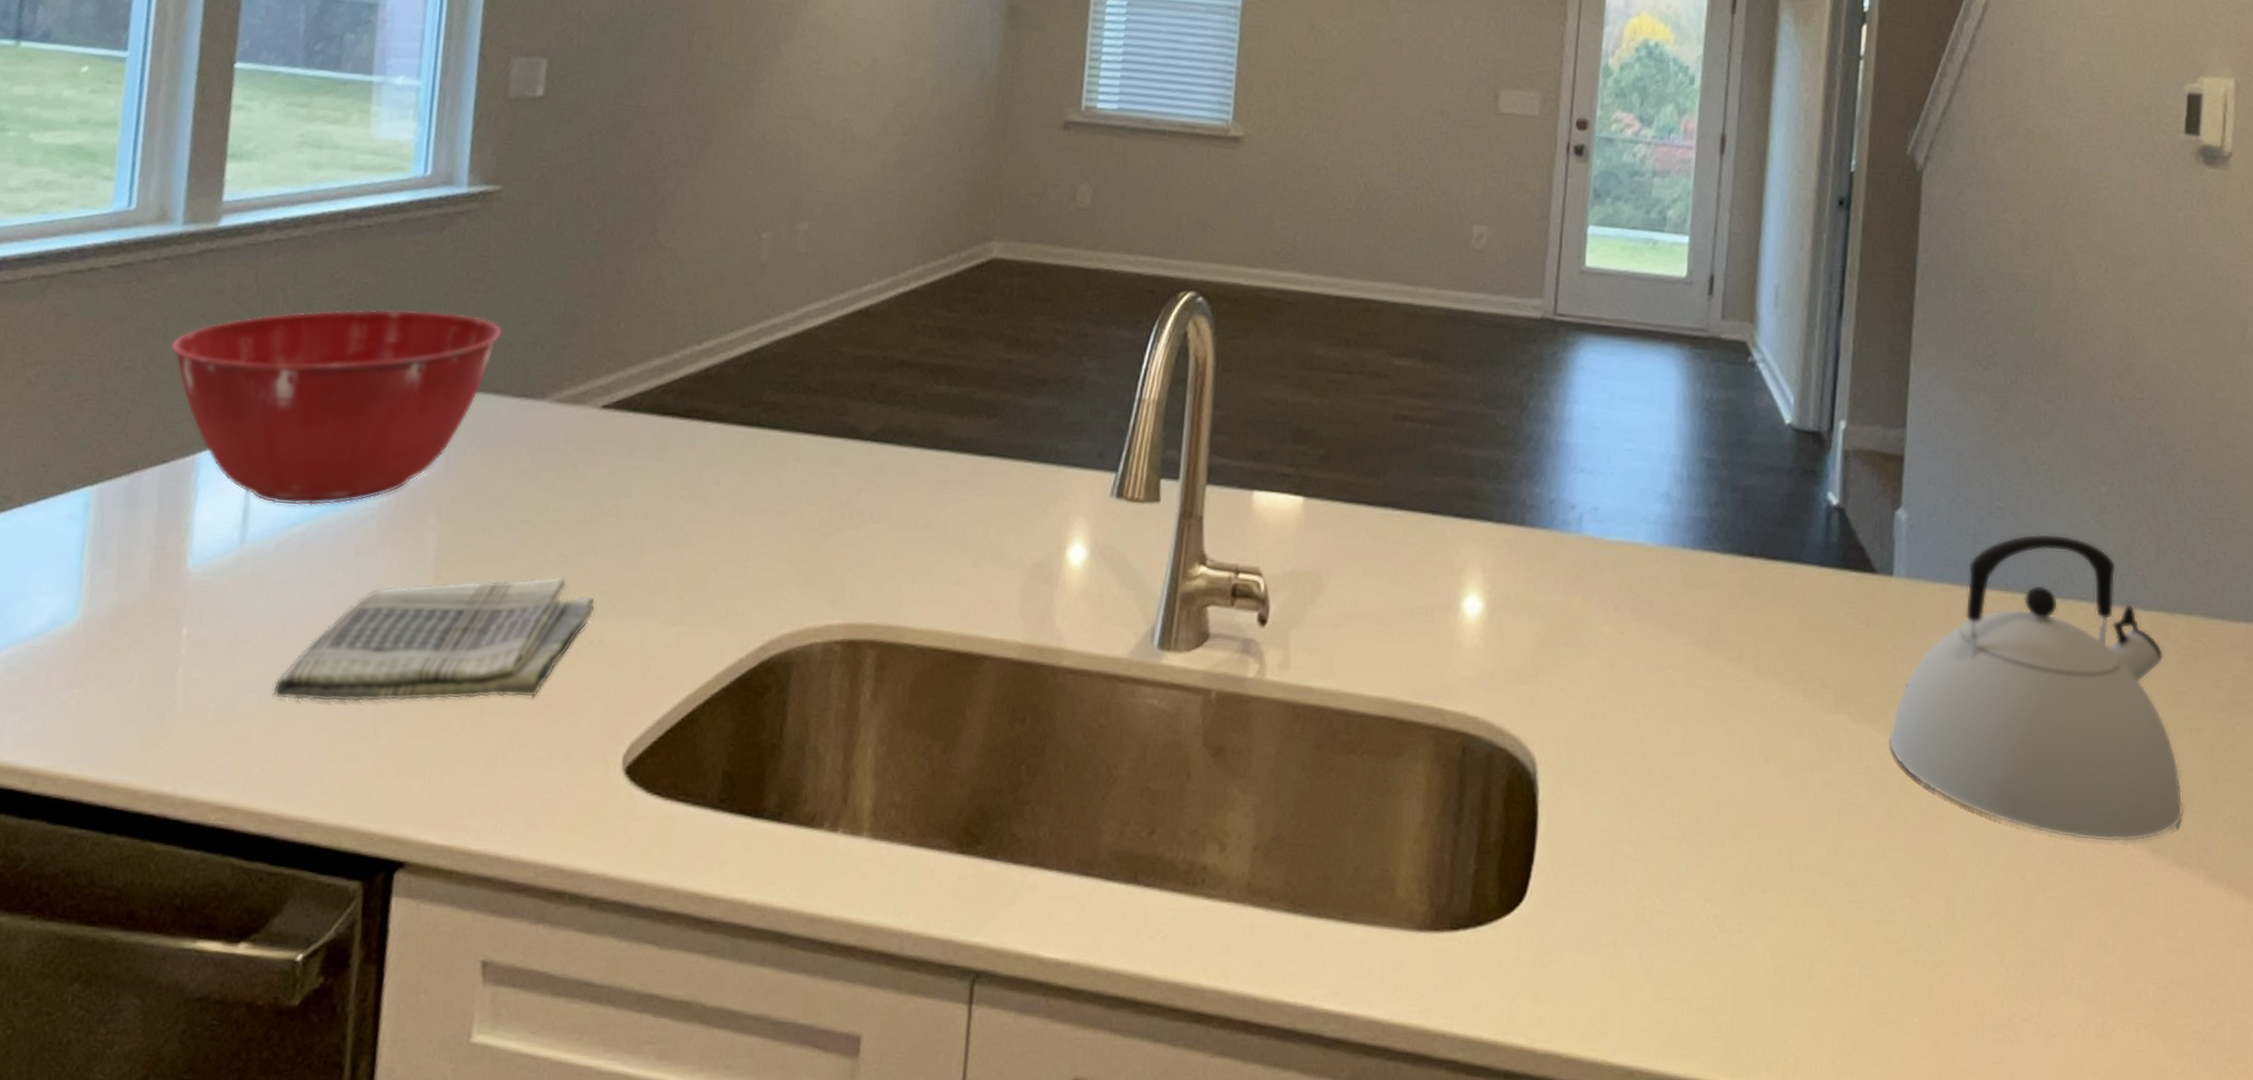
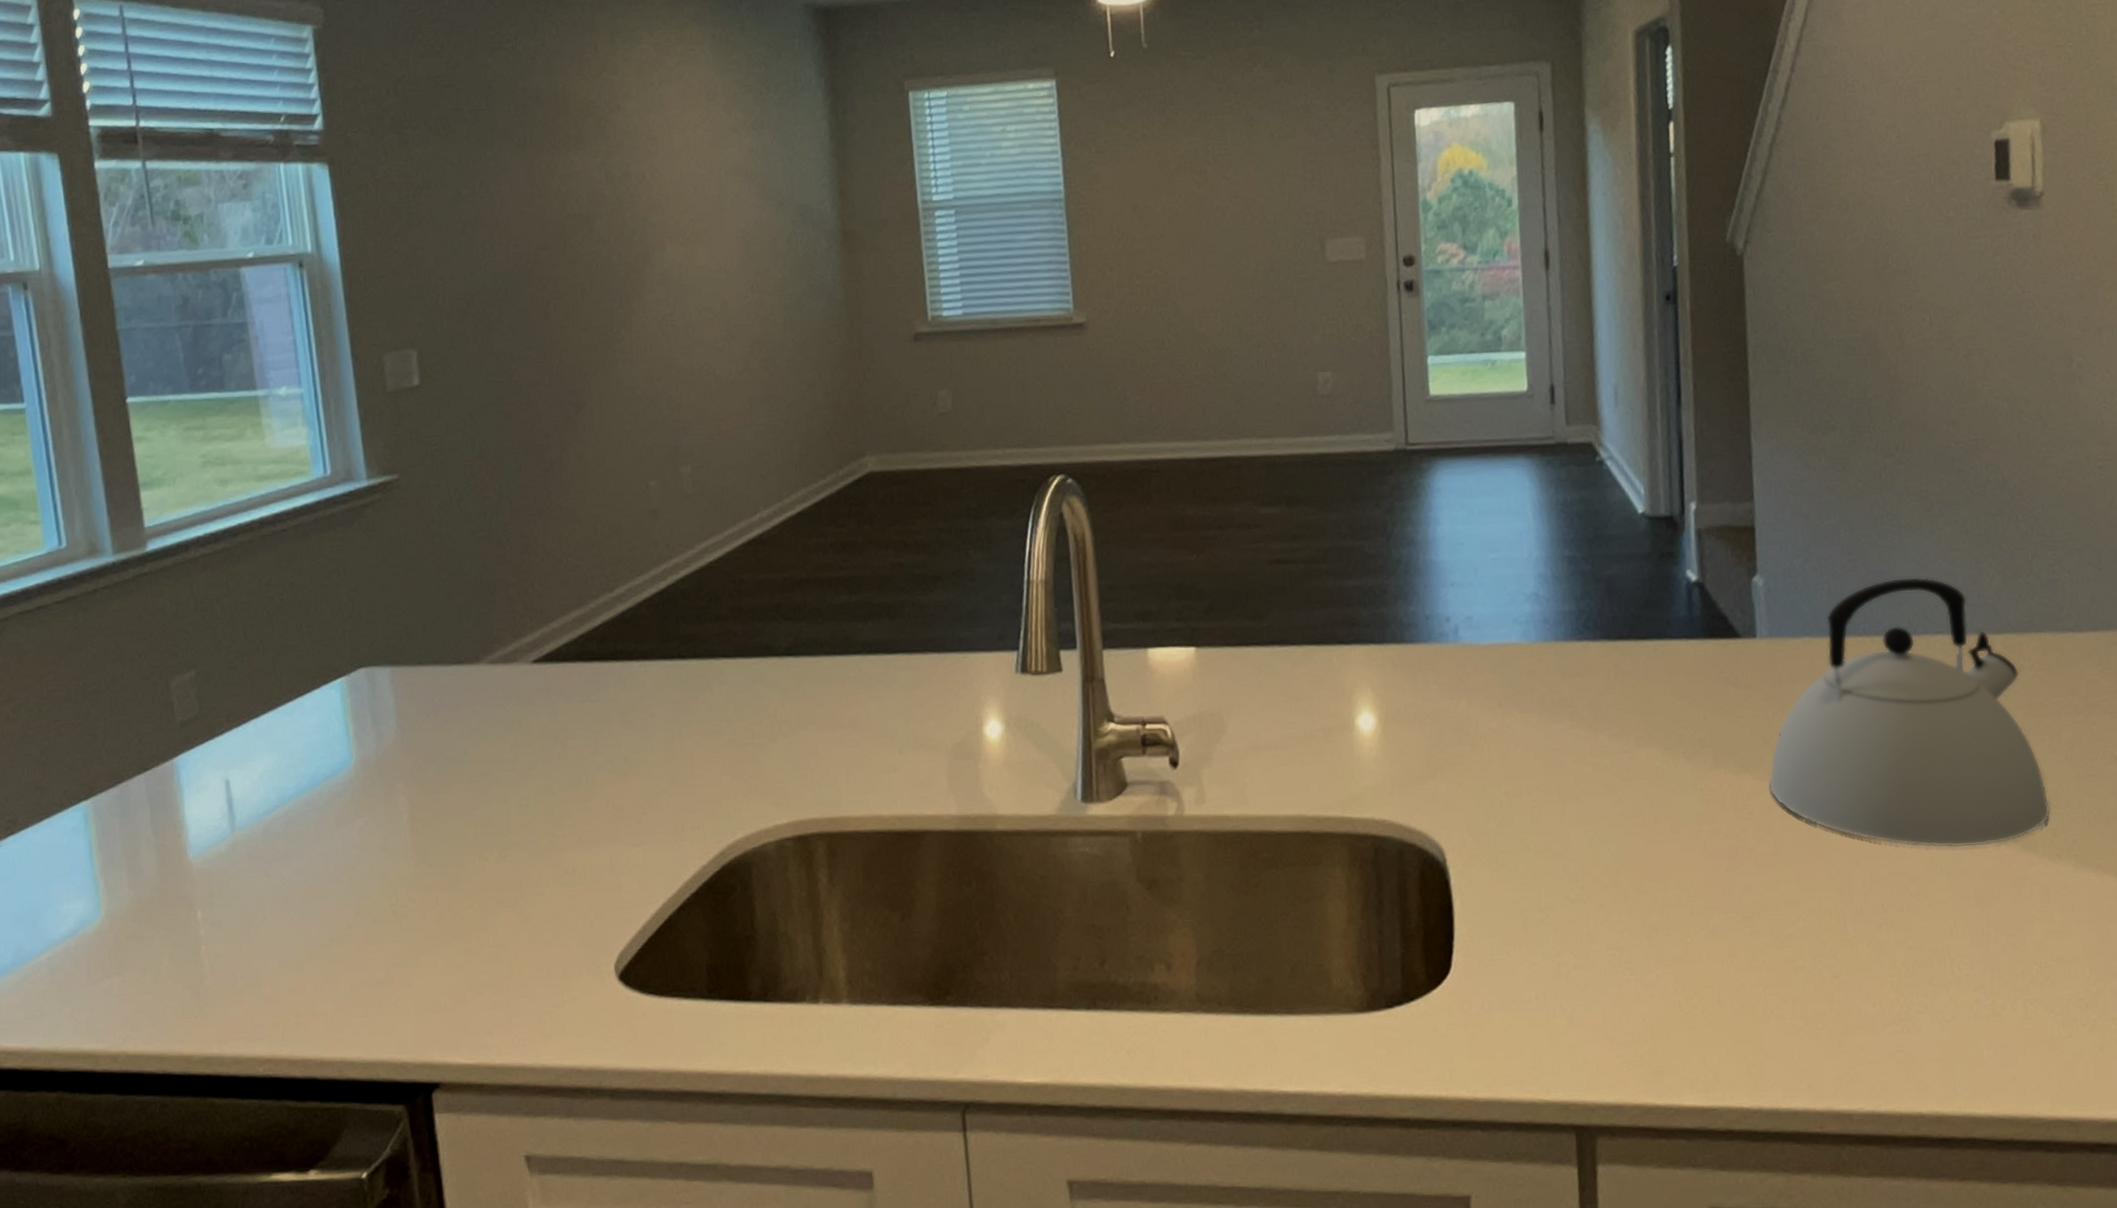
mixing bowl: present [170,309,503,506] -> none [127,597,428,792]
dish towel: present [273,575,595,702] -> none [289,817,563,960]

